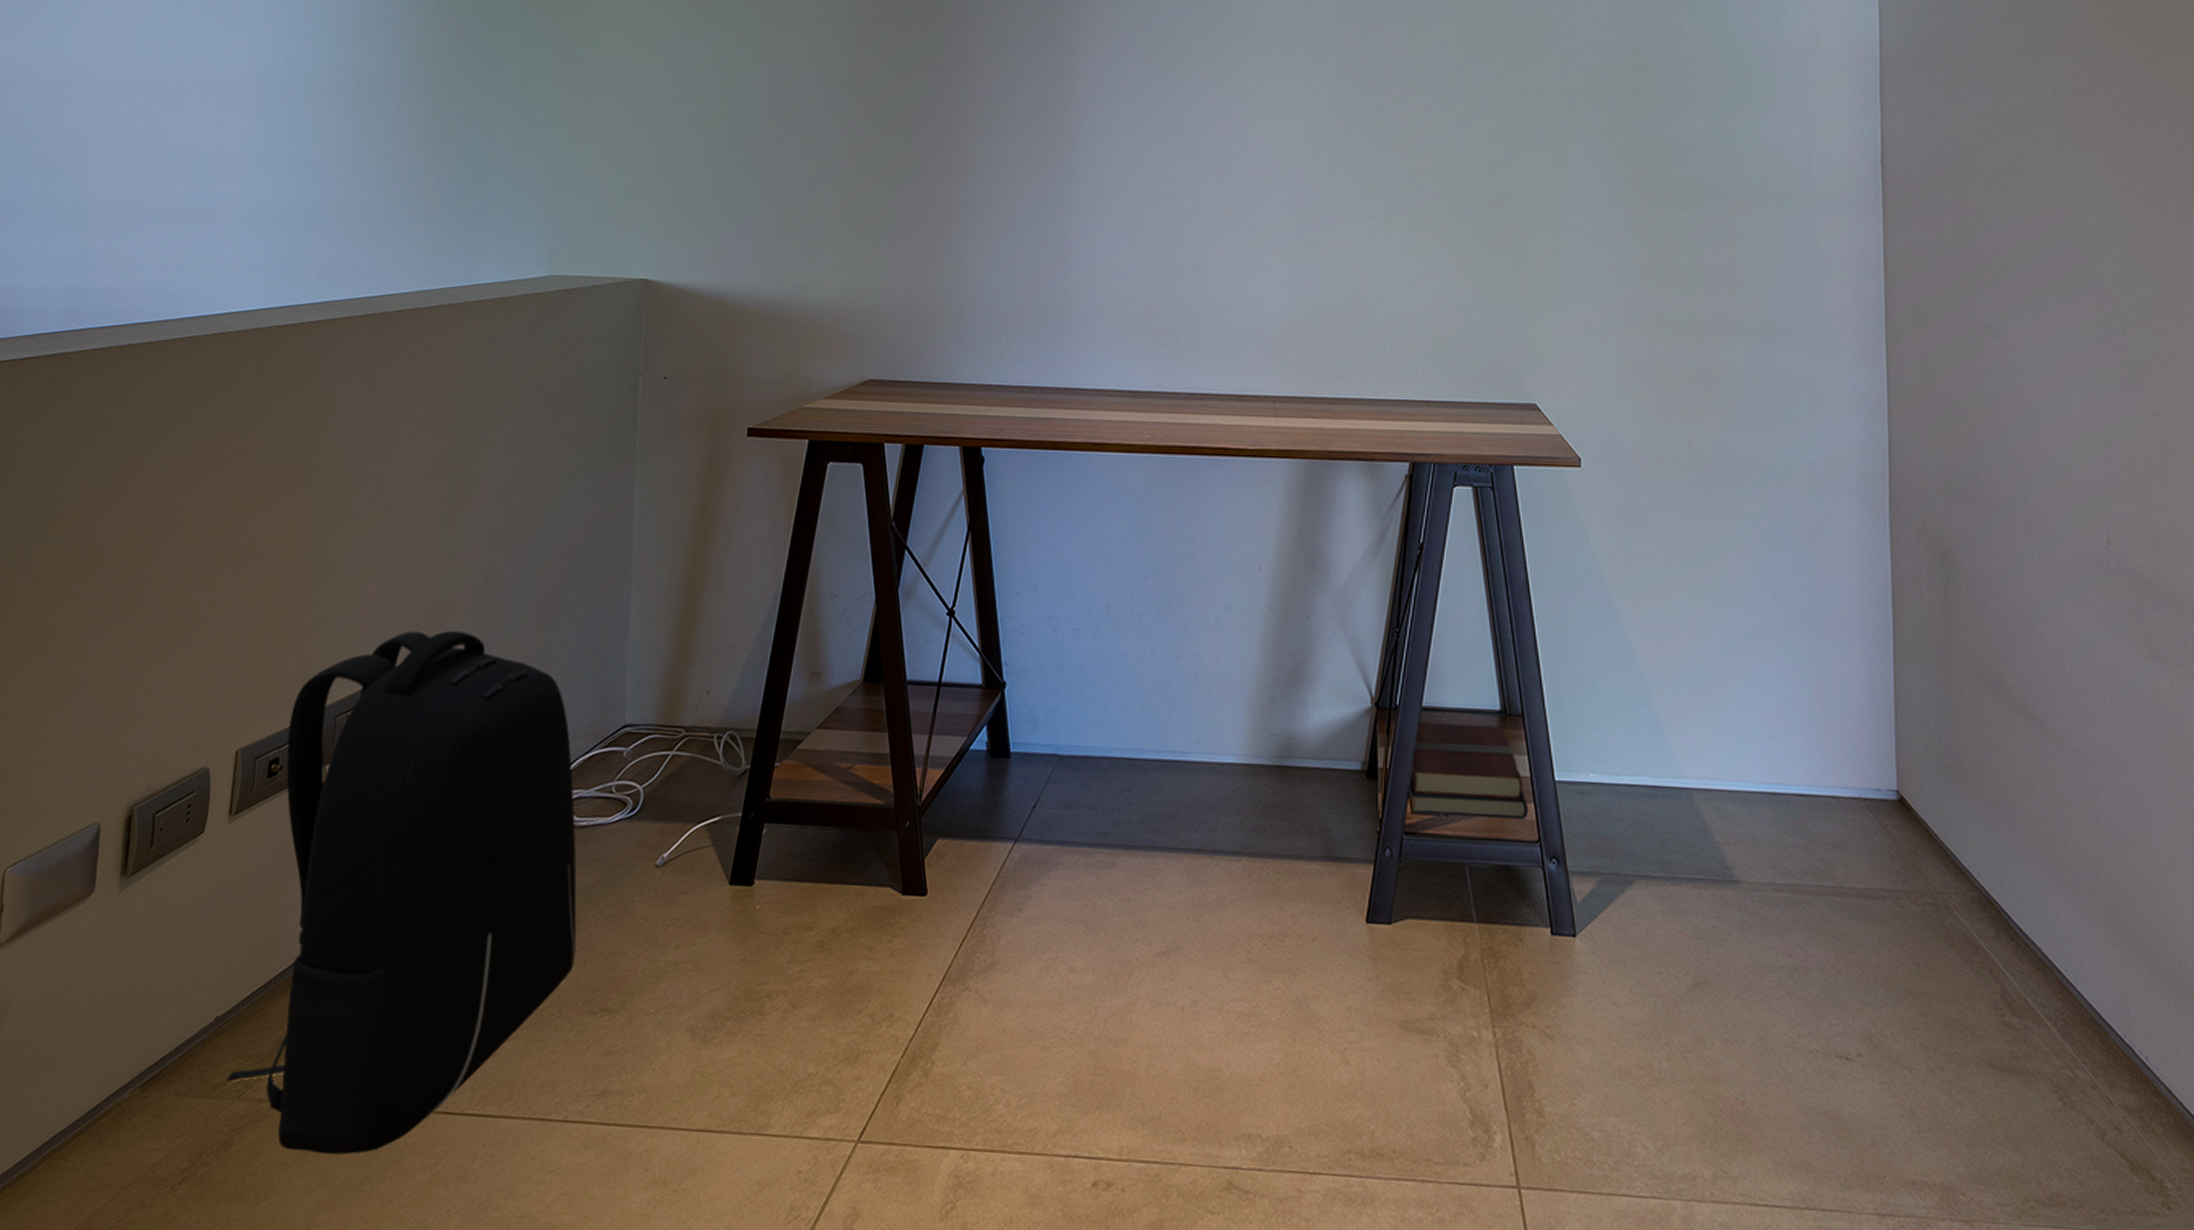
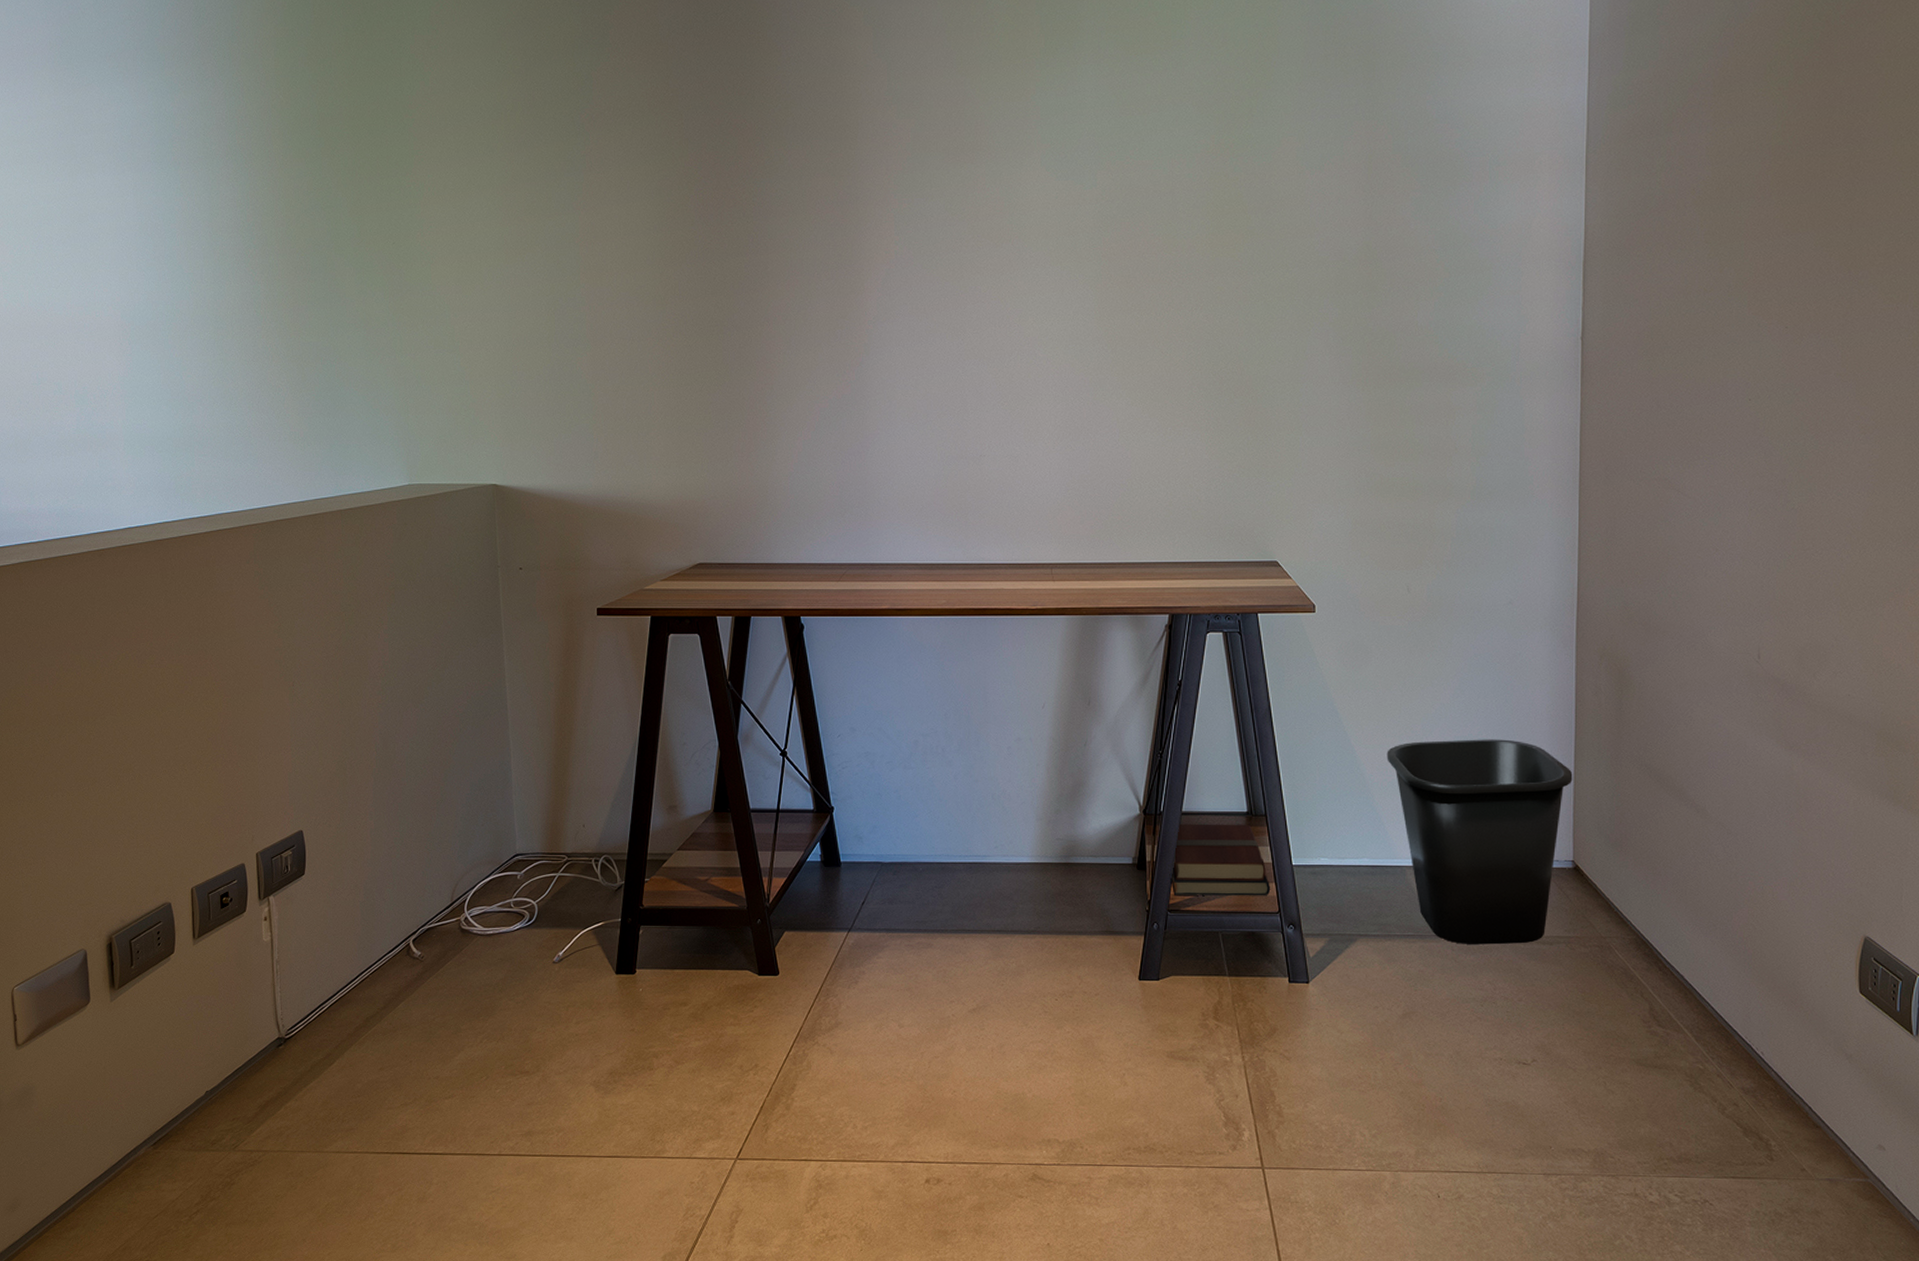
backpack: present [226,630,577,1155] -> none [222,785,495,1187]
waste bin: none [1667,630,1893,897] -> present [1387,739,1573,945]

